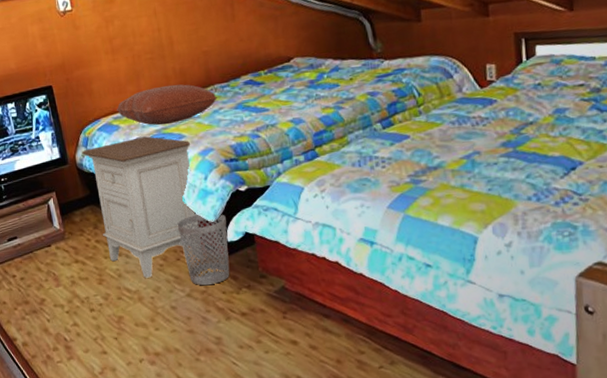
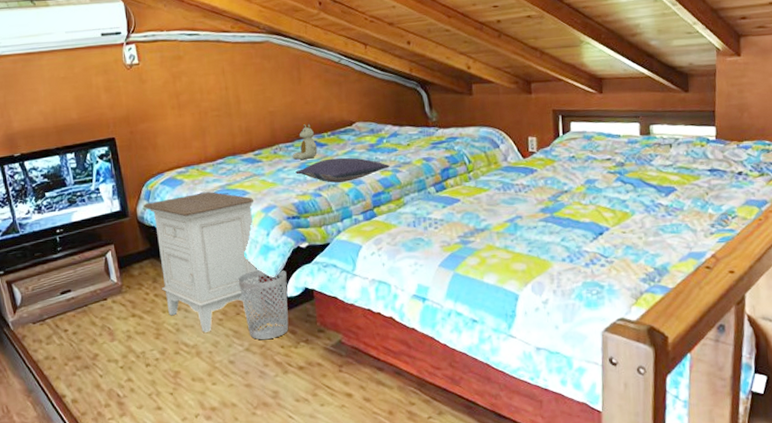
pillow: present [117,84,217,125] -> none [181,142,282,181]
stuffed bear: none [228,62,254,101] -> present [292,124,317,161]
pillow: none [232,95,332,123] -> present [295,157,390,183]

